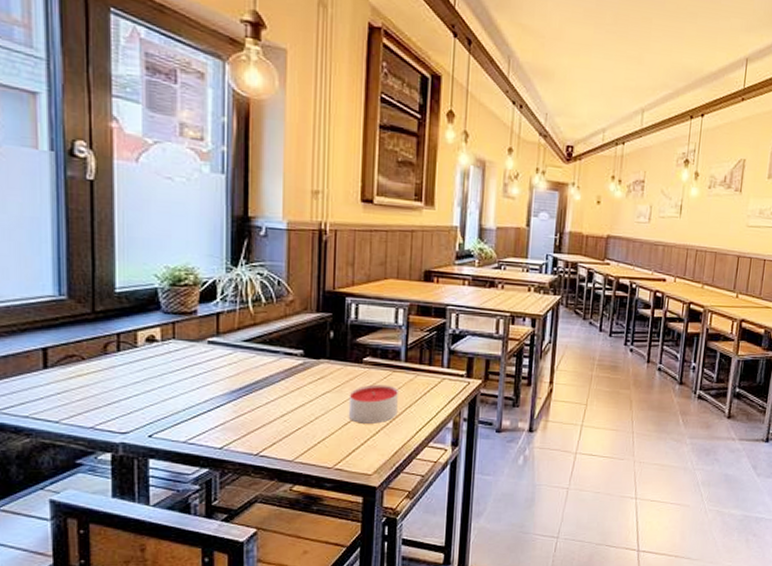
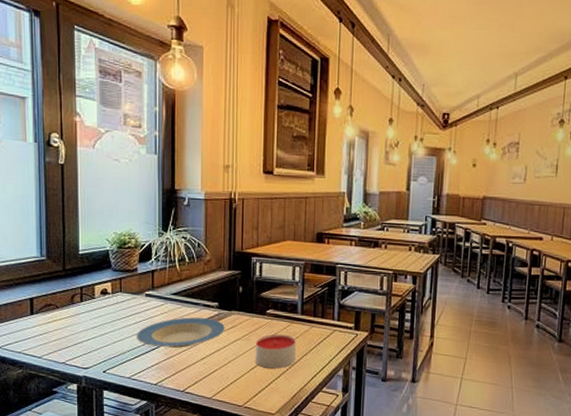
plate: none [194,368,313,404] -> present [136,317,226,348]

